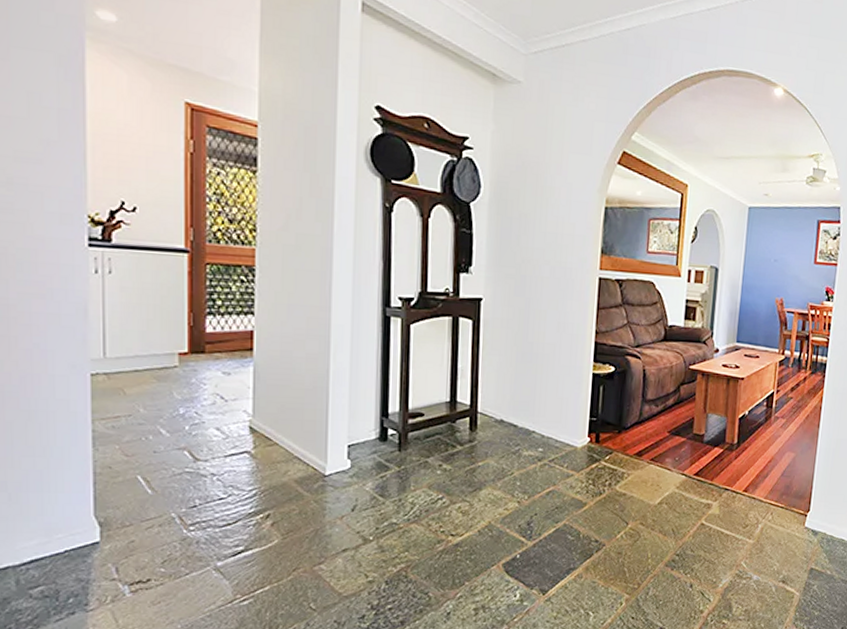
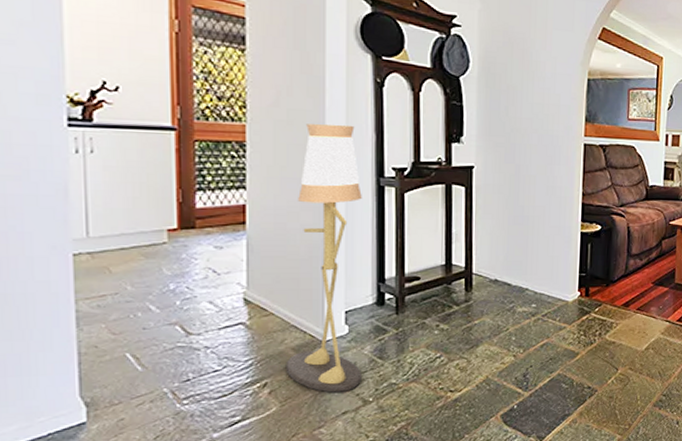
floor lamp: none [288,249,368,528] -> present [285,123,362,393]

